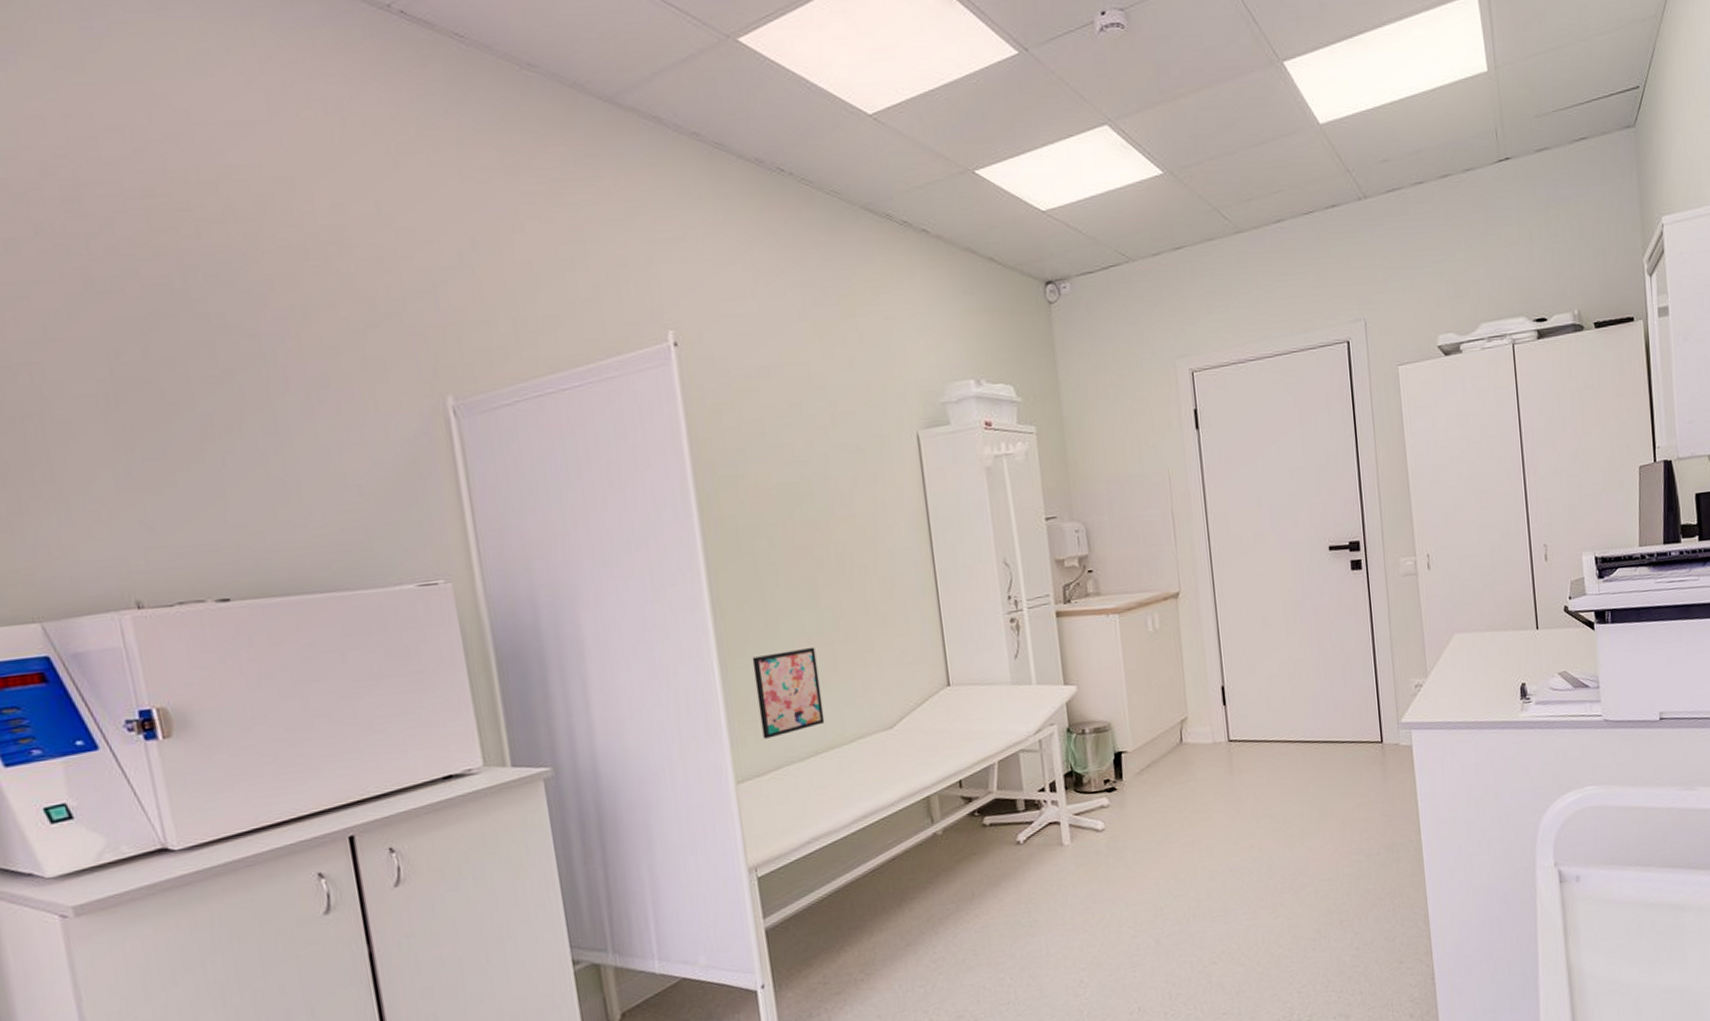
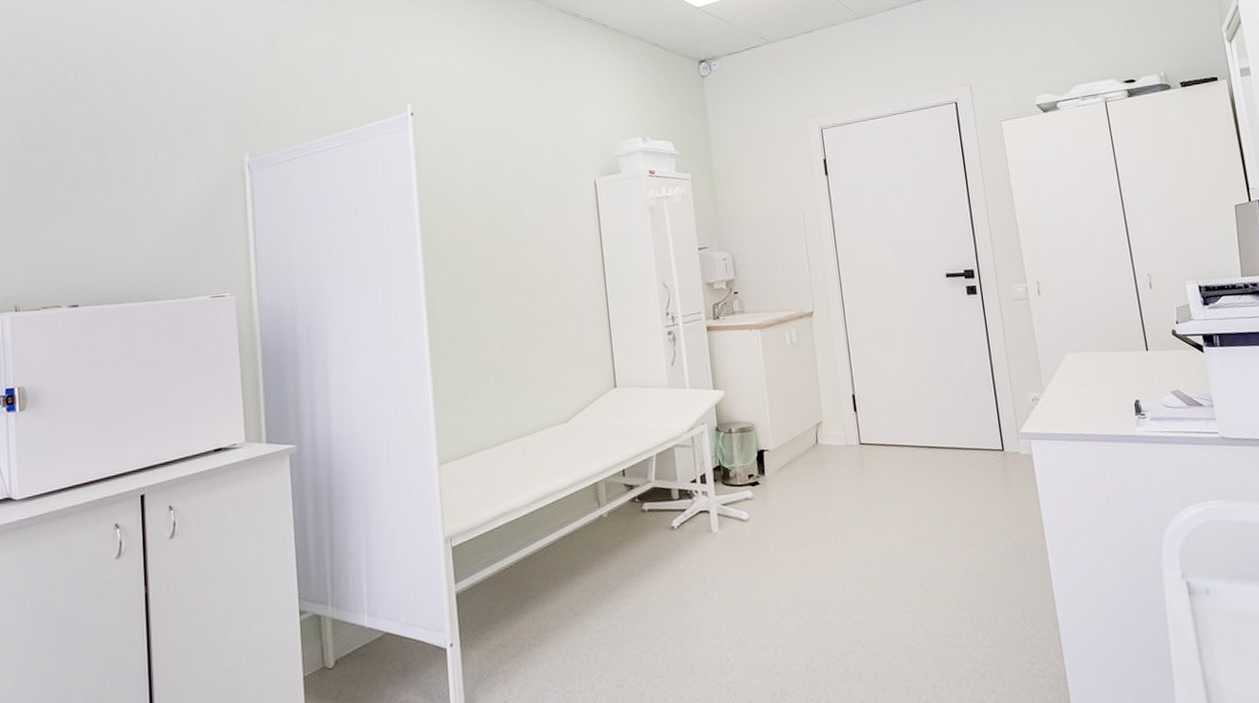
wall art: present [752,646,825,739] -> none [457,351,513,428]

